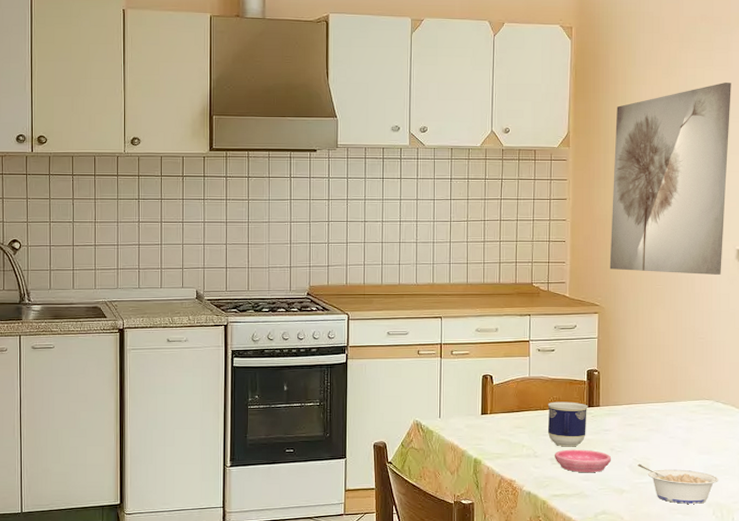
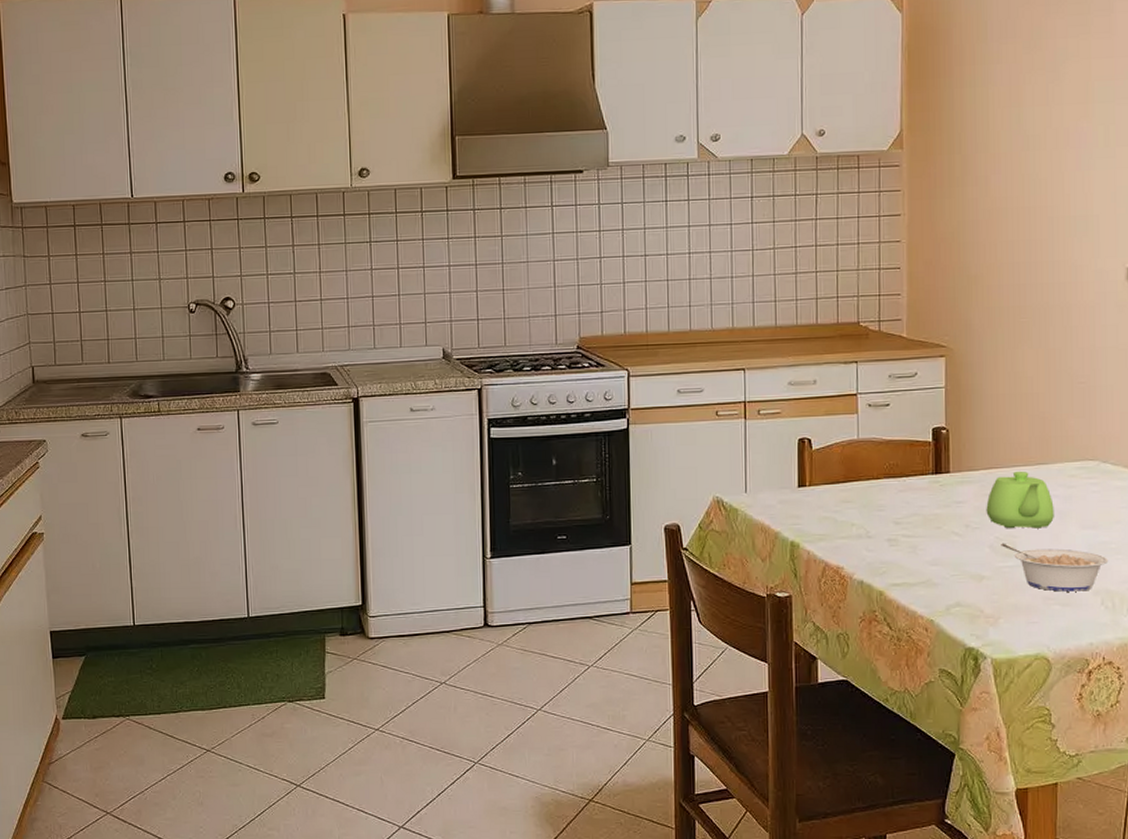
cup: present [547,401,588,447] -> none [882,468,935,524]
saucer: present [555,449,612,473] -> none [893,527,967,556]
wall art: present [609,83,731,275] -> none [958,54,1116,302]
teapot: none [627,406,679,453] -> present [986,470,1054,529]

